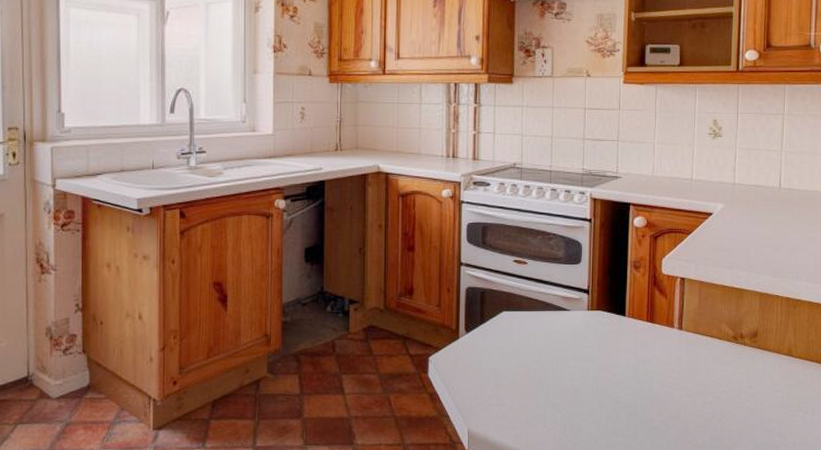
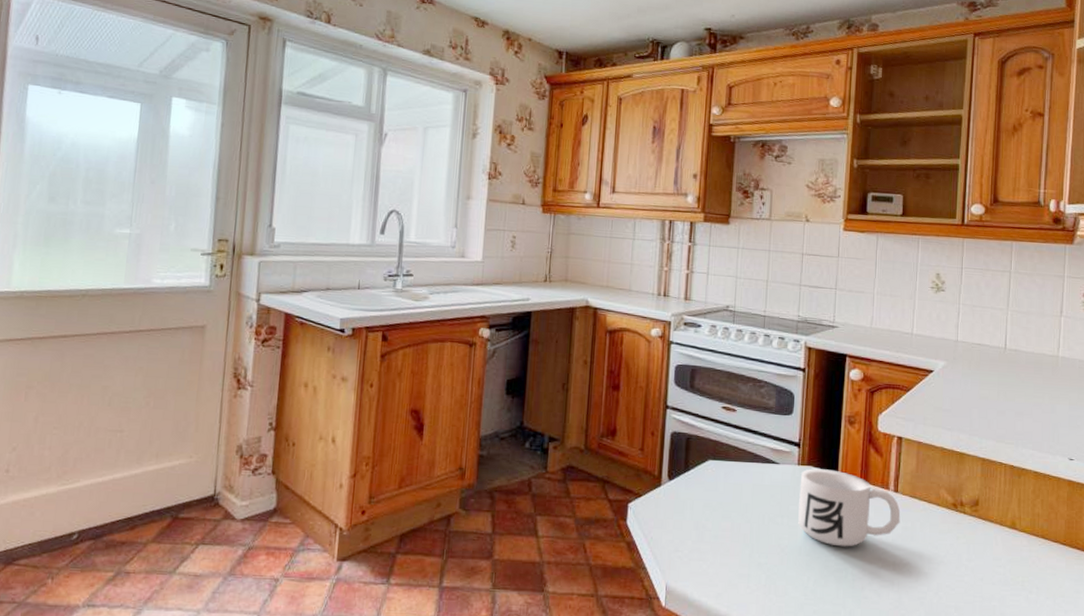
mug: none [590,313,685,384] -> present [798,468,901,547]

